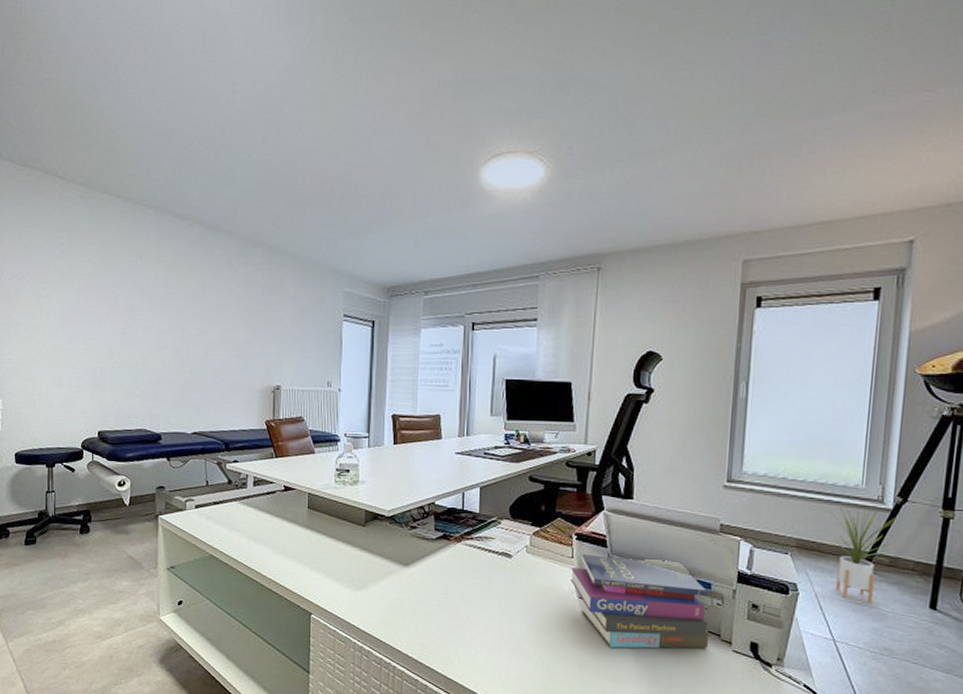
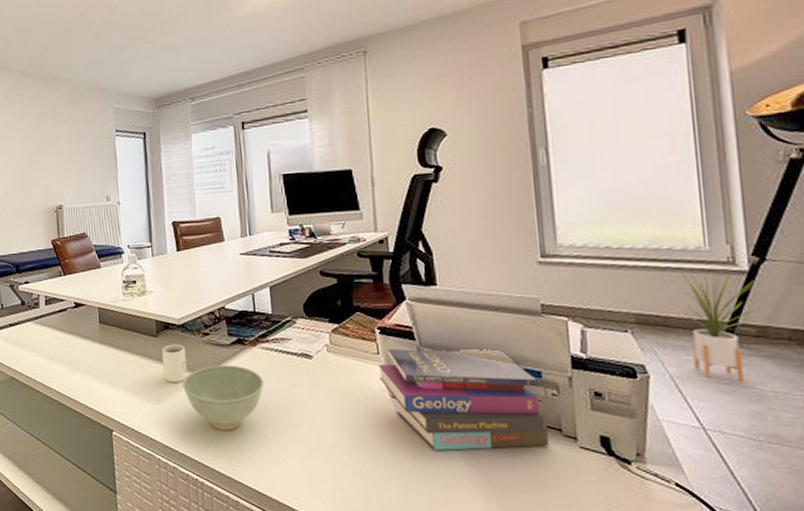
mug: none [367,534,393,572] -> present [161,344,188,383]
bowl: none [385,557,464,619] -> present [182,365,265,430]

